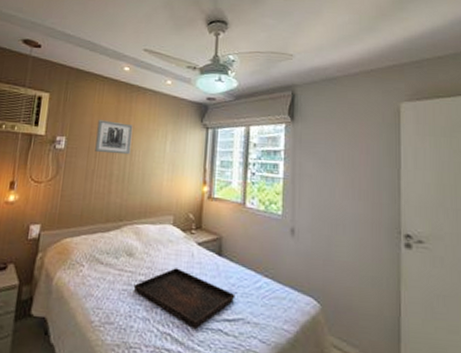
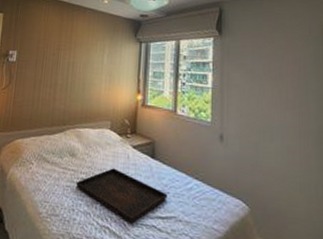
wall art: present [95,120,133,155] -> none [42,36,75,67]

